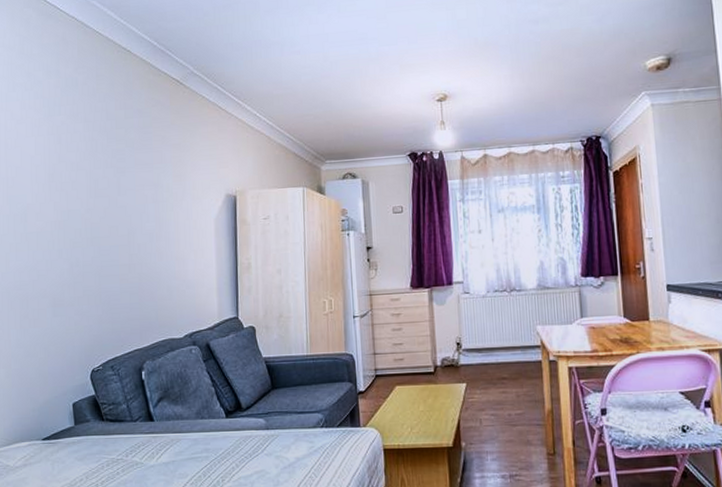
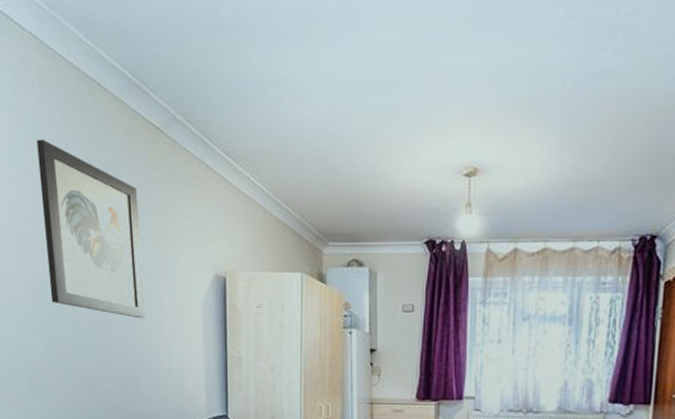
wall art: none [73,95,163,237] -> present [36,139,145,319]

